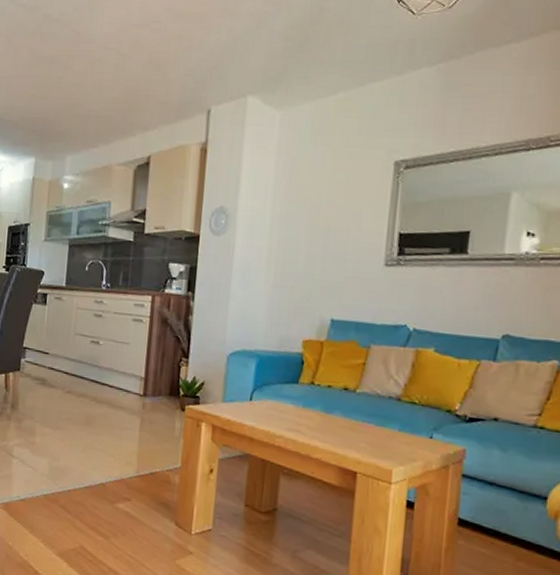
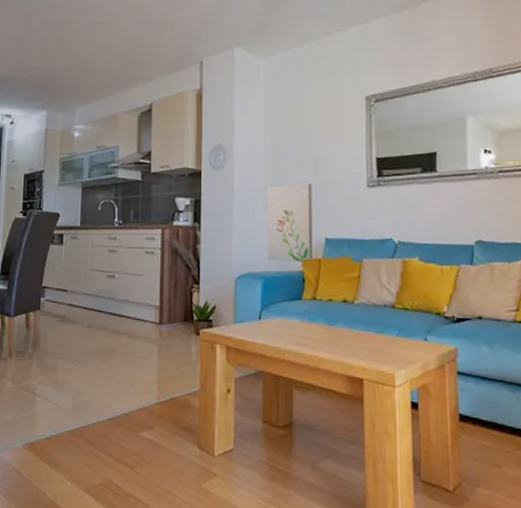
wall art: none [264,256,322,343] -> present [266,184,312,262]

